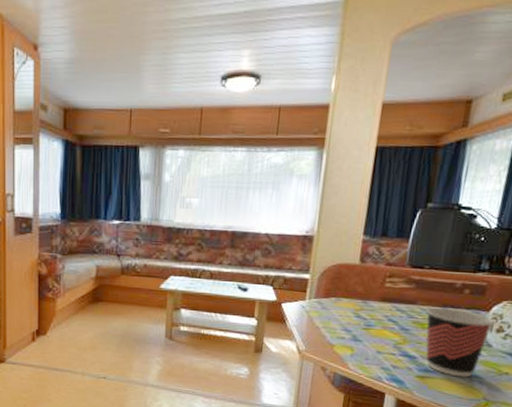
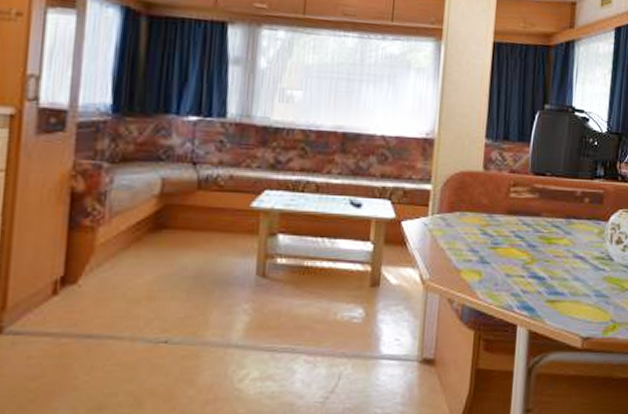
cup: present [425,307,494,378] -> none [551,219,613,298]

